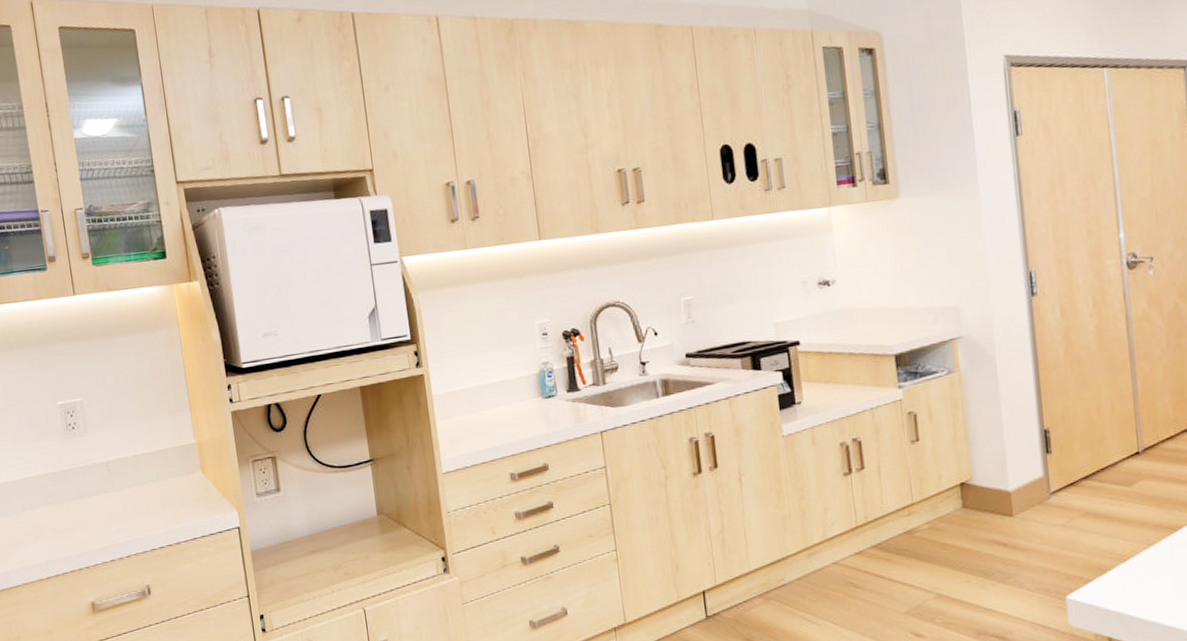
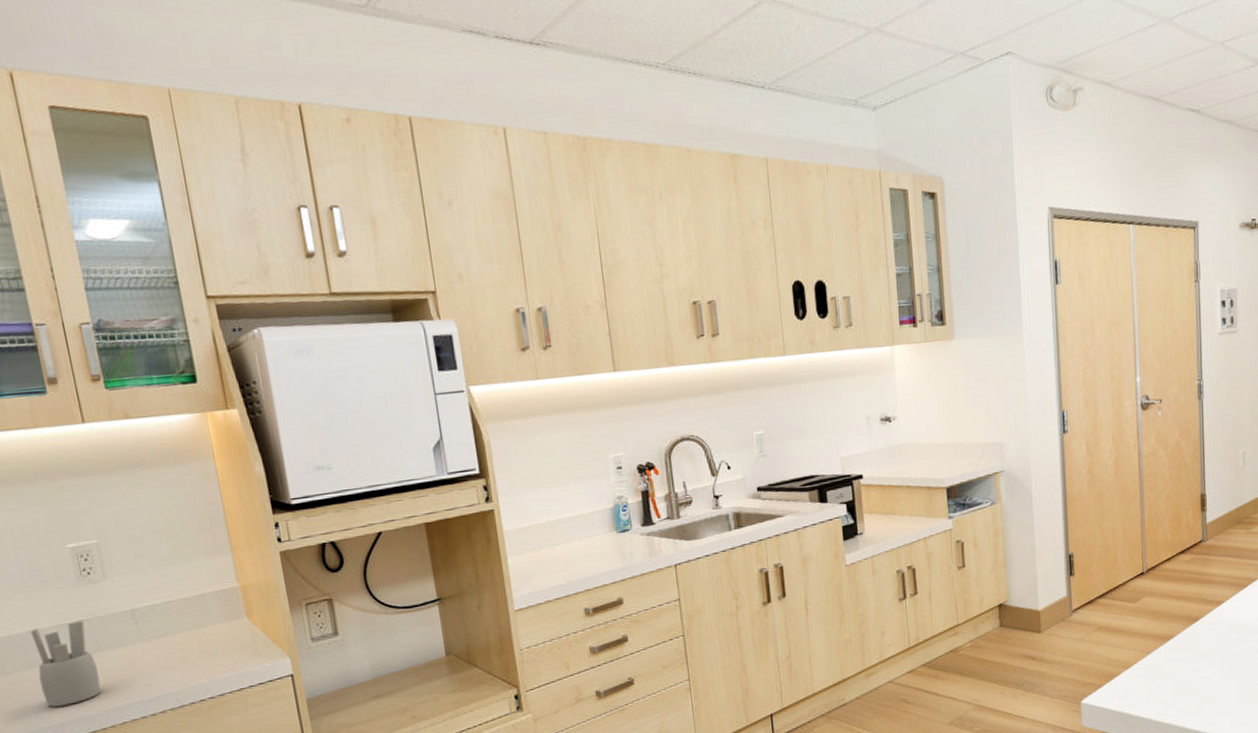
utensil holder: none [25,469,79,547] -> present [30,619,101,707]

